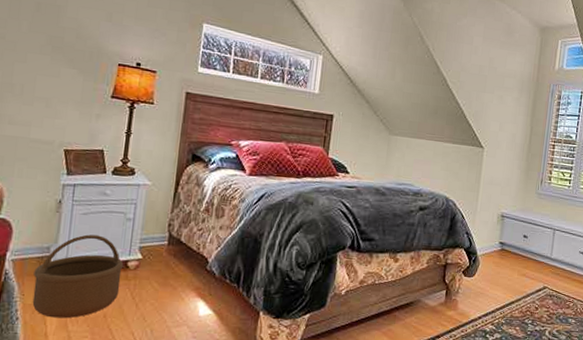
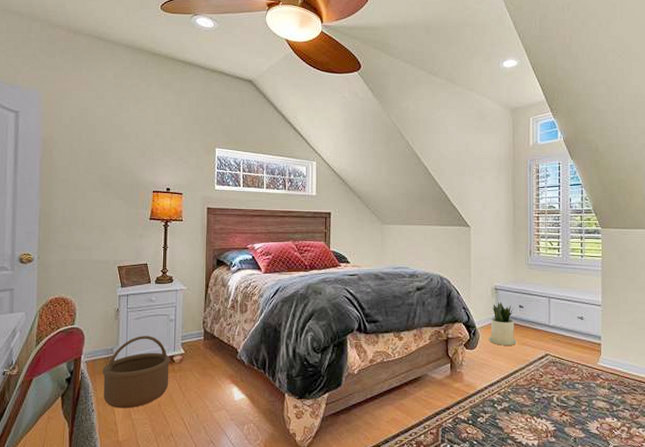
planter: none [488,229,518,276] -> present [489,301,516,346]

